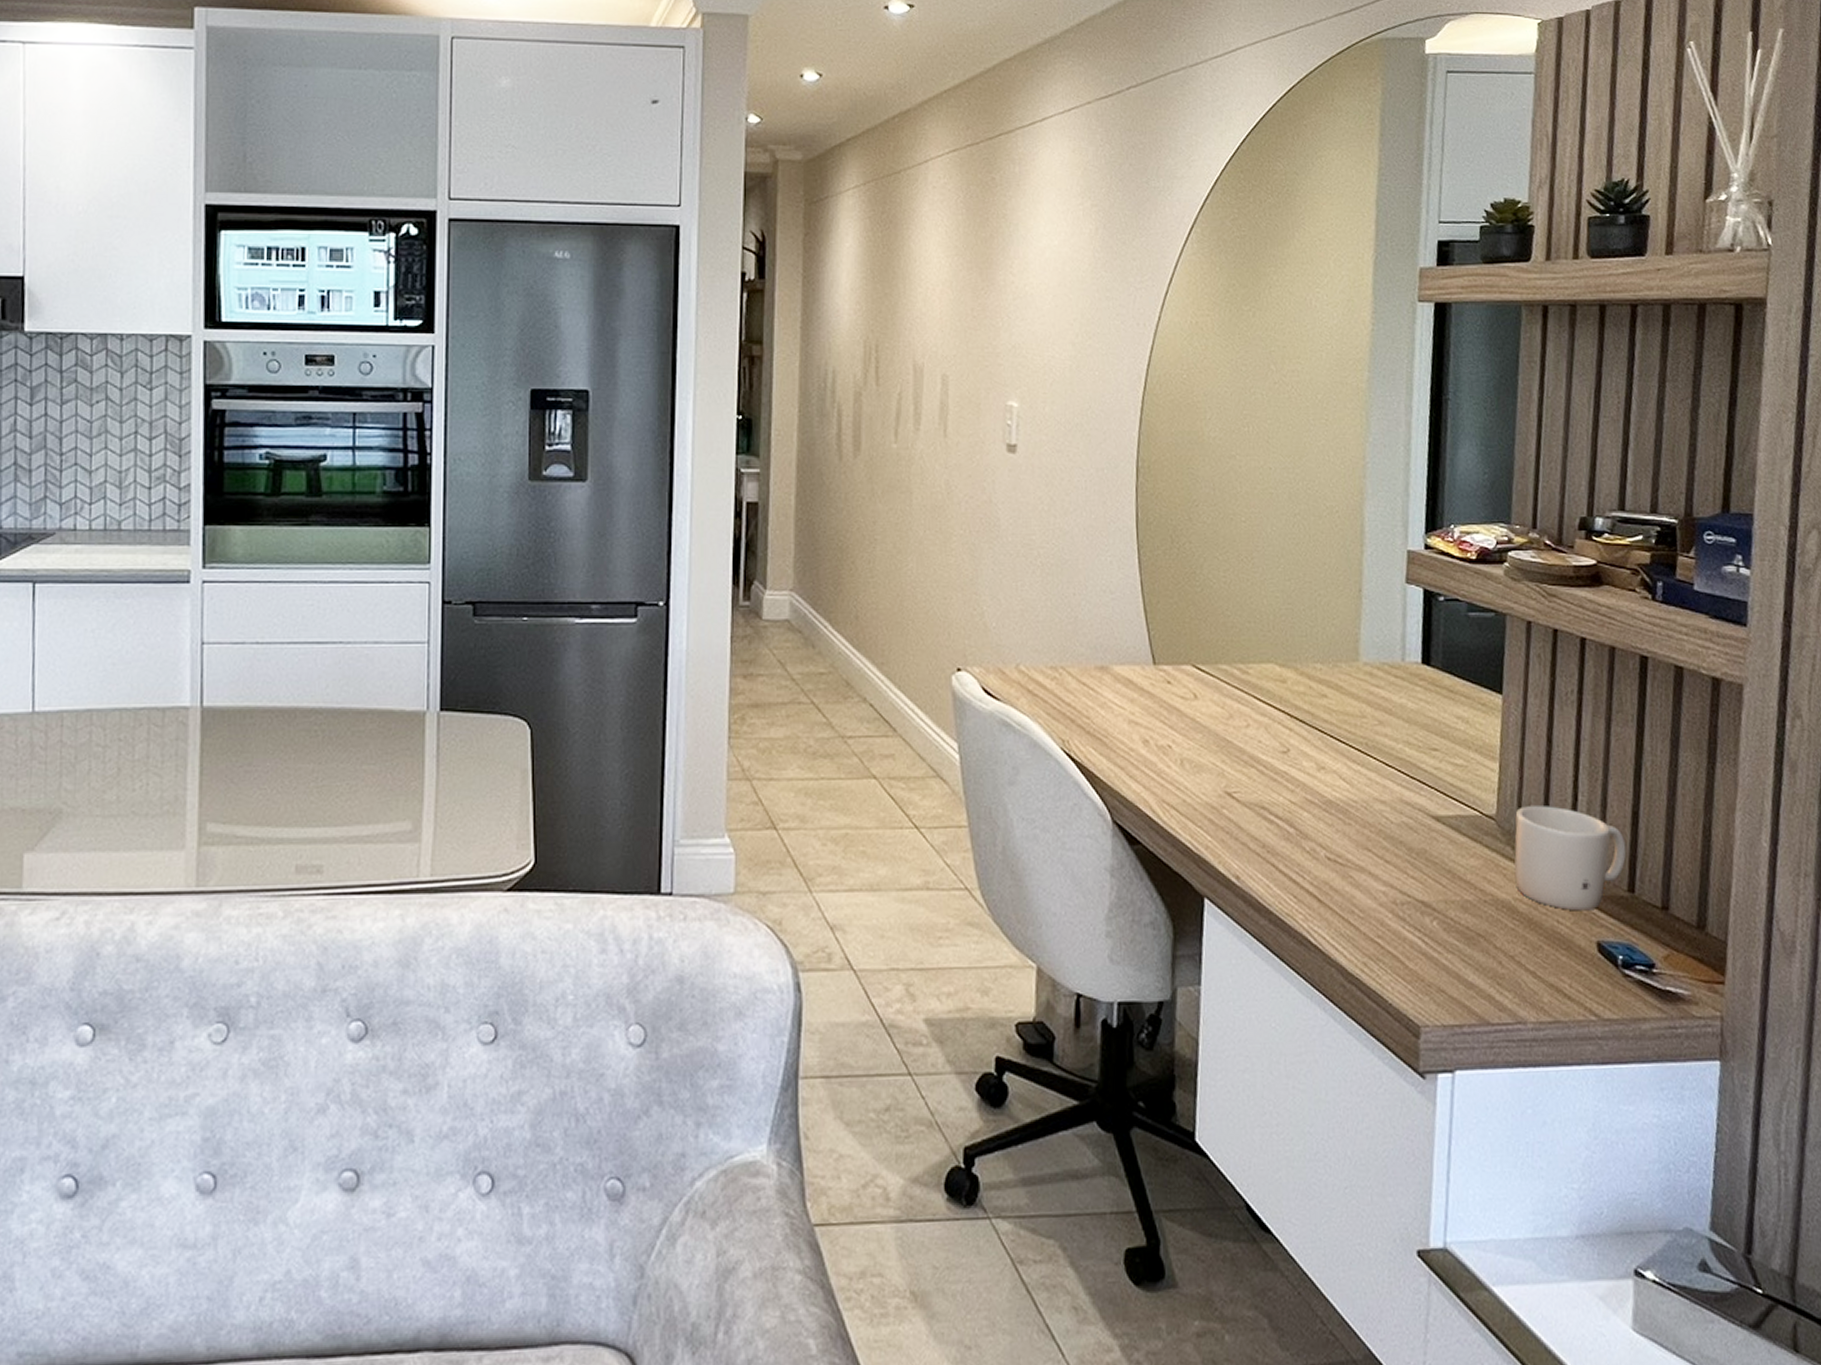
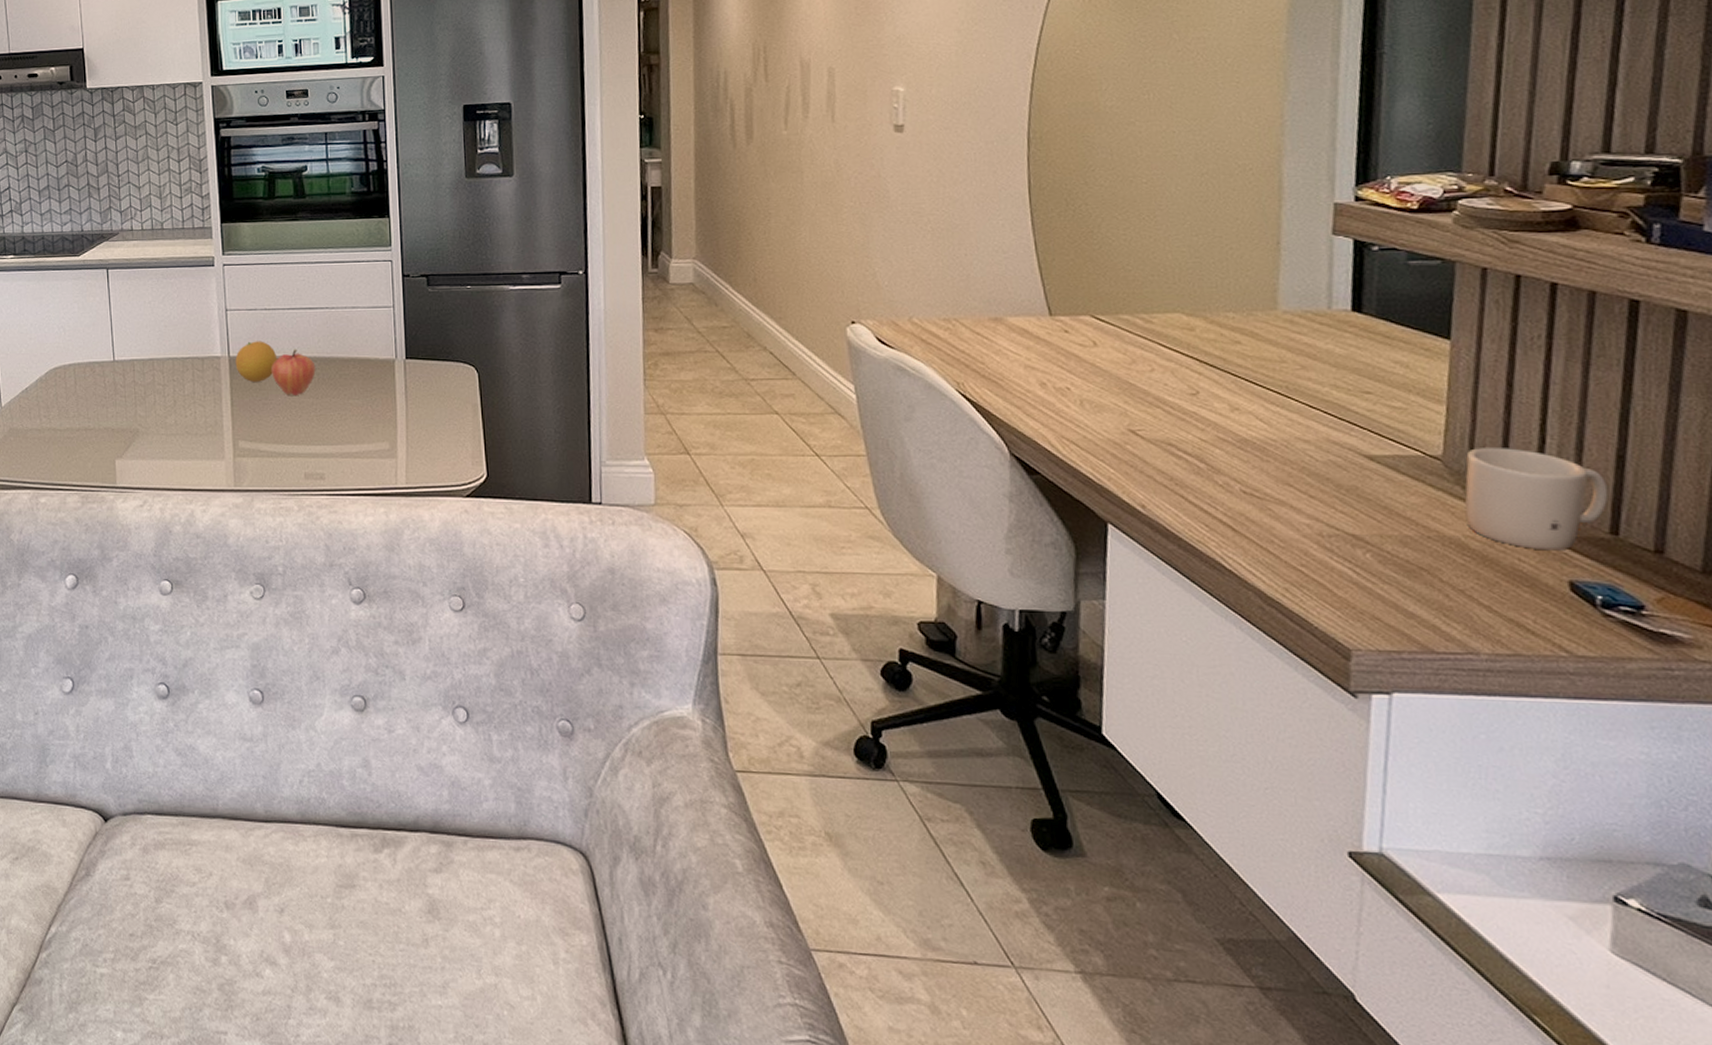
fruit: none [210,685,269,741] -> present [235,341,277,382]
fruit: none [260,697,320,761] -> present [271,349,316,397]

